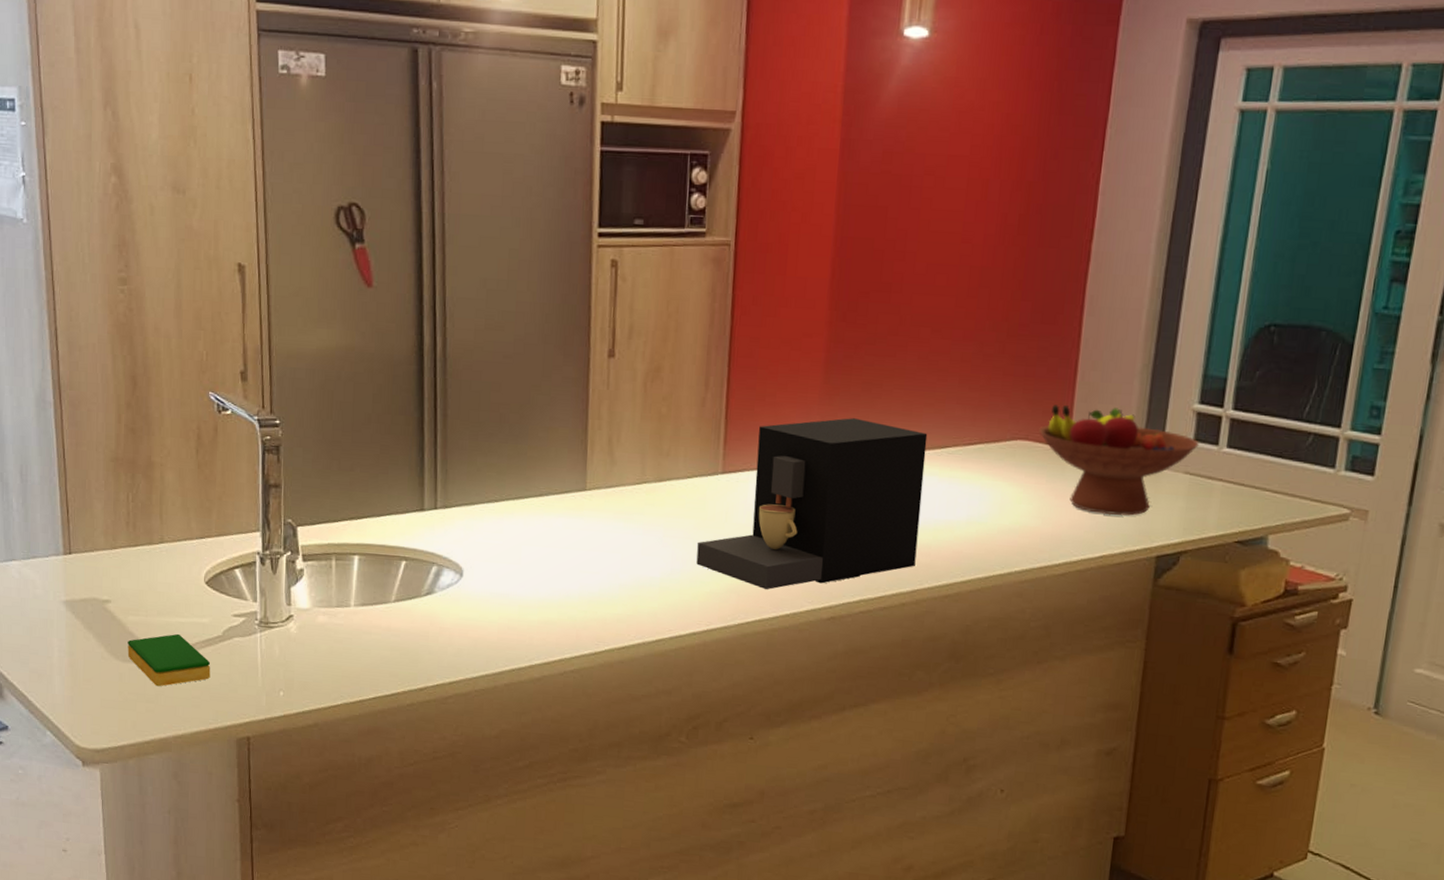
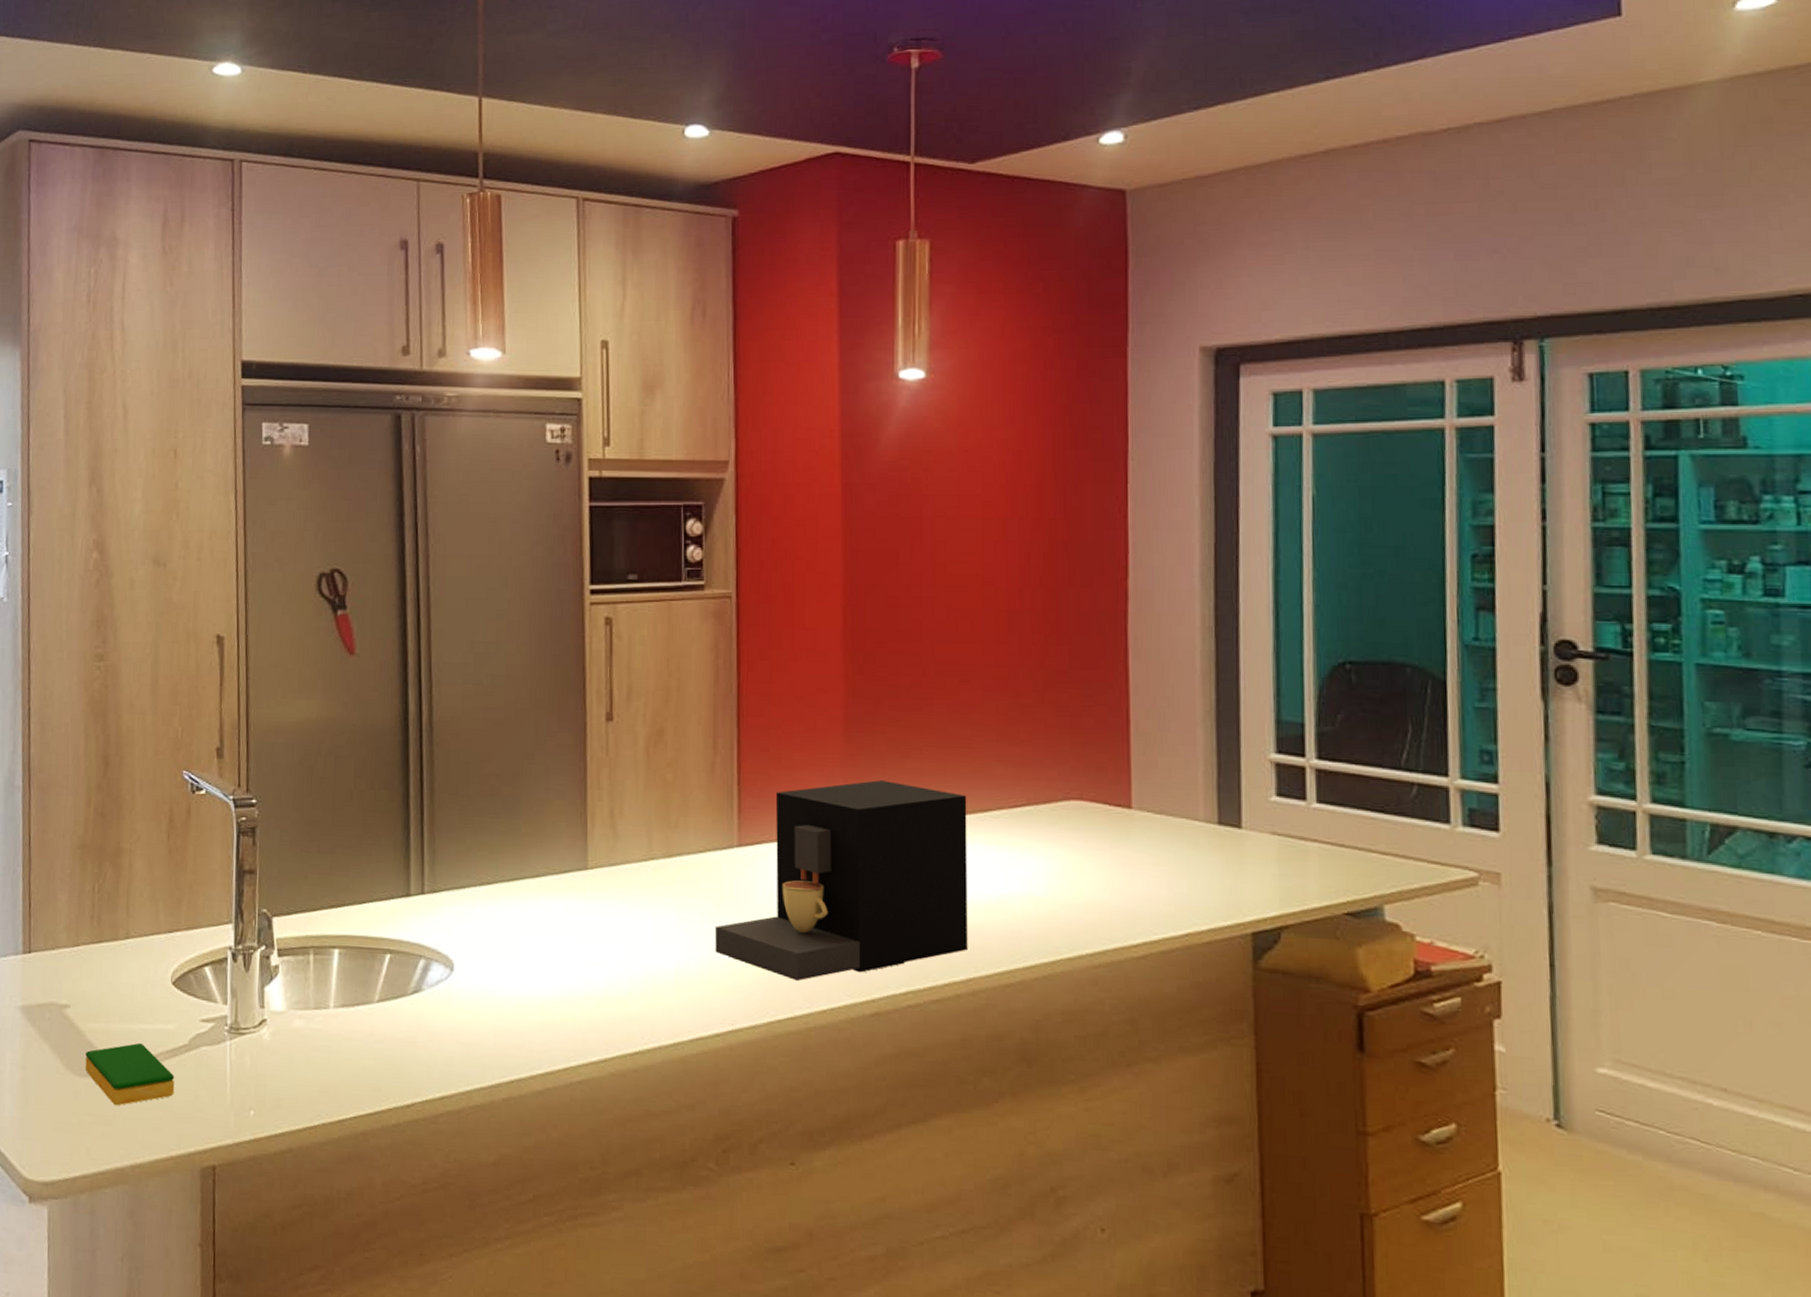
fruit bowl: present [1039,404,1199,516] -> none [1094,758,1283,885]

